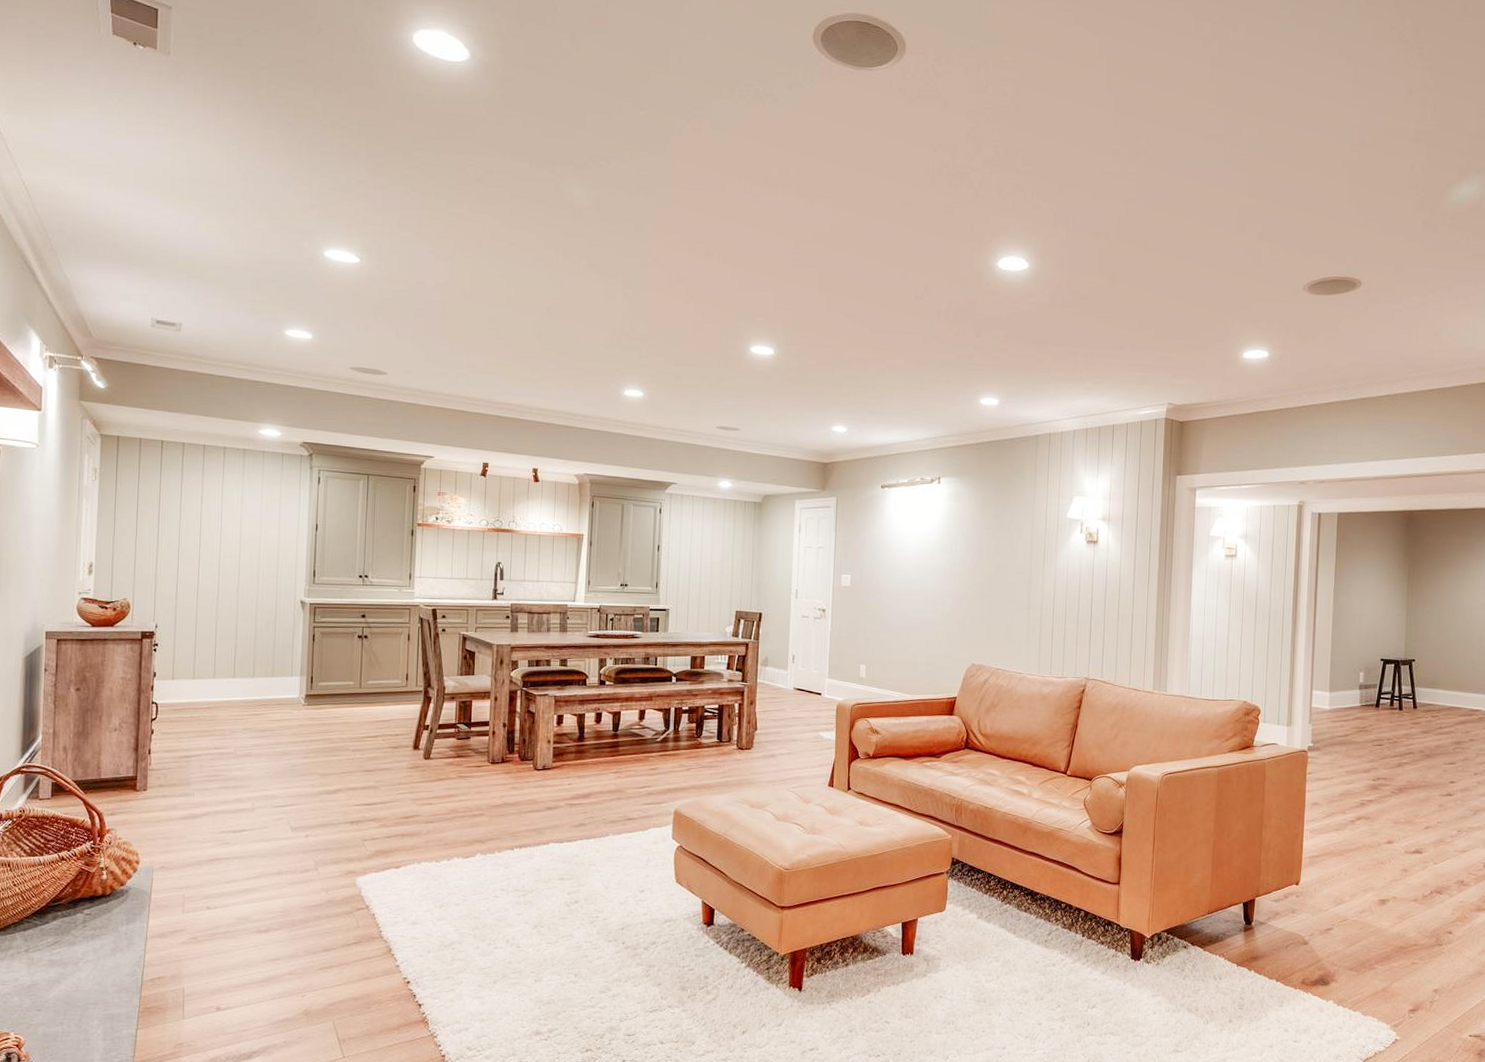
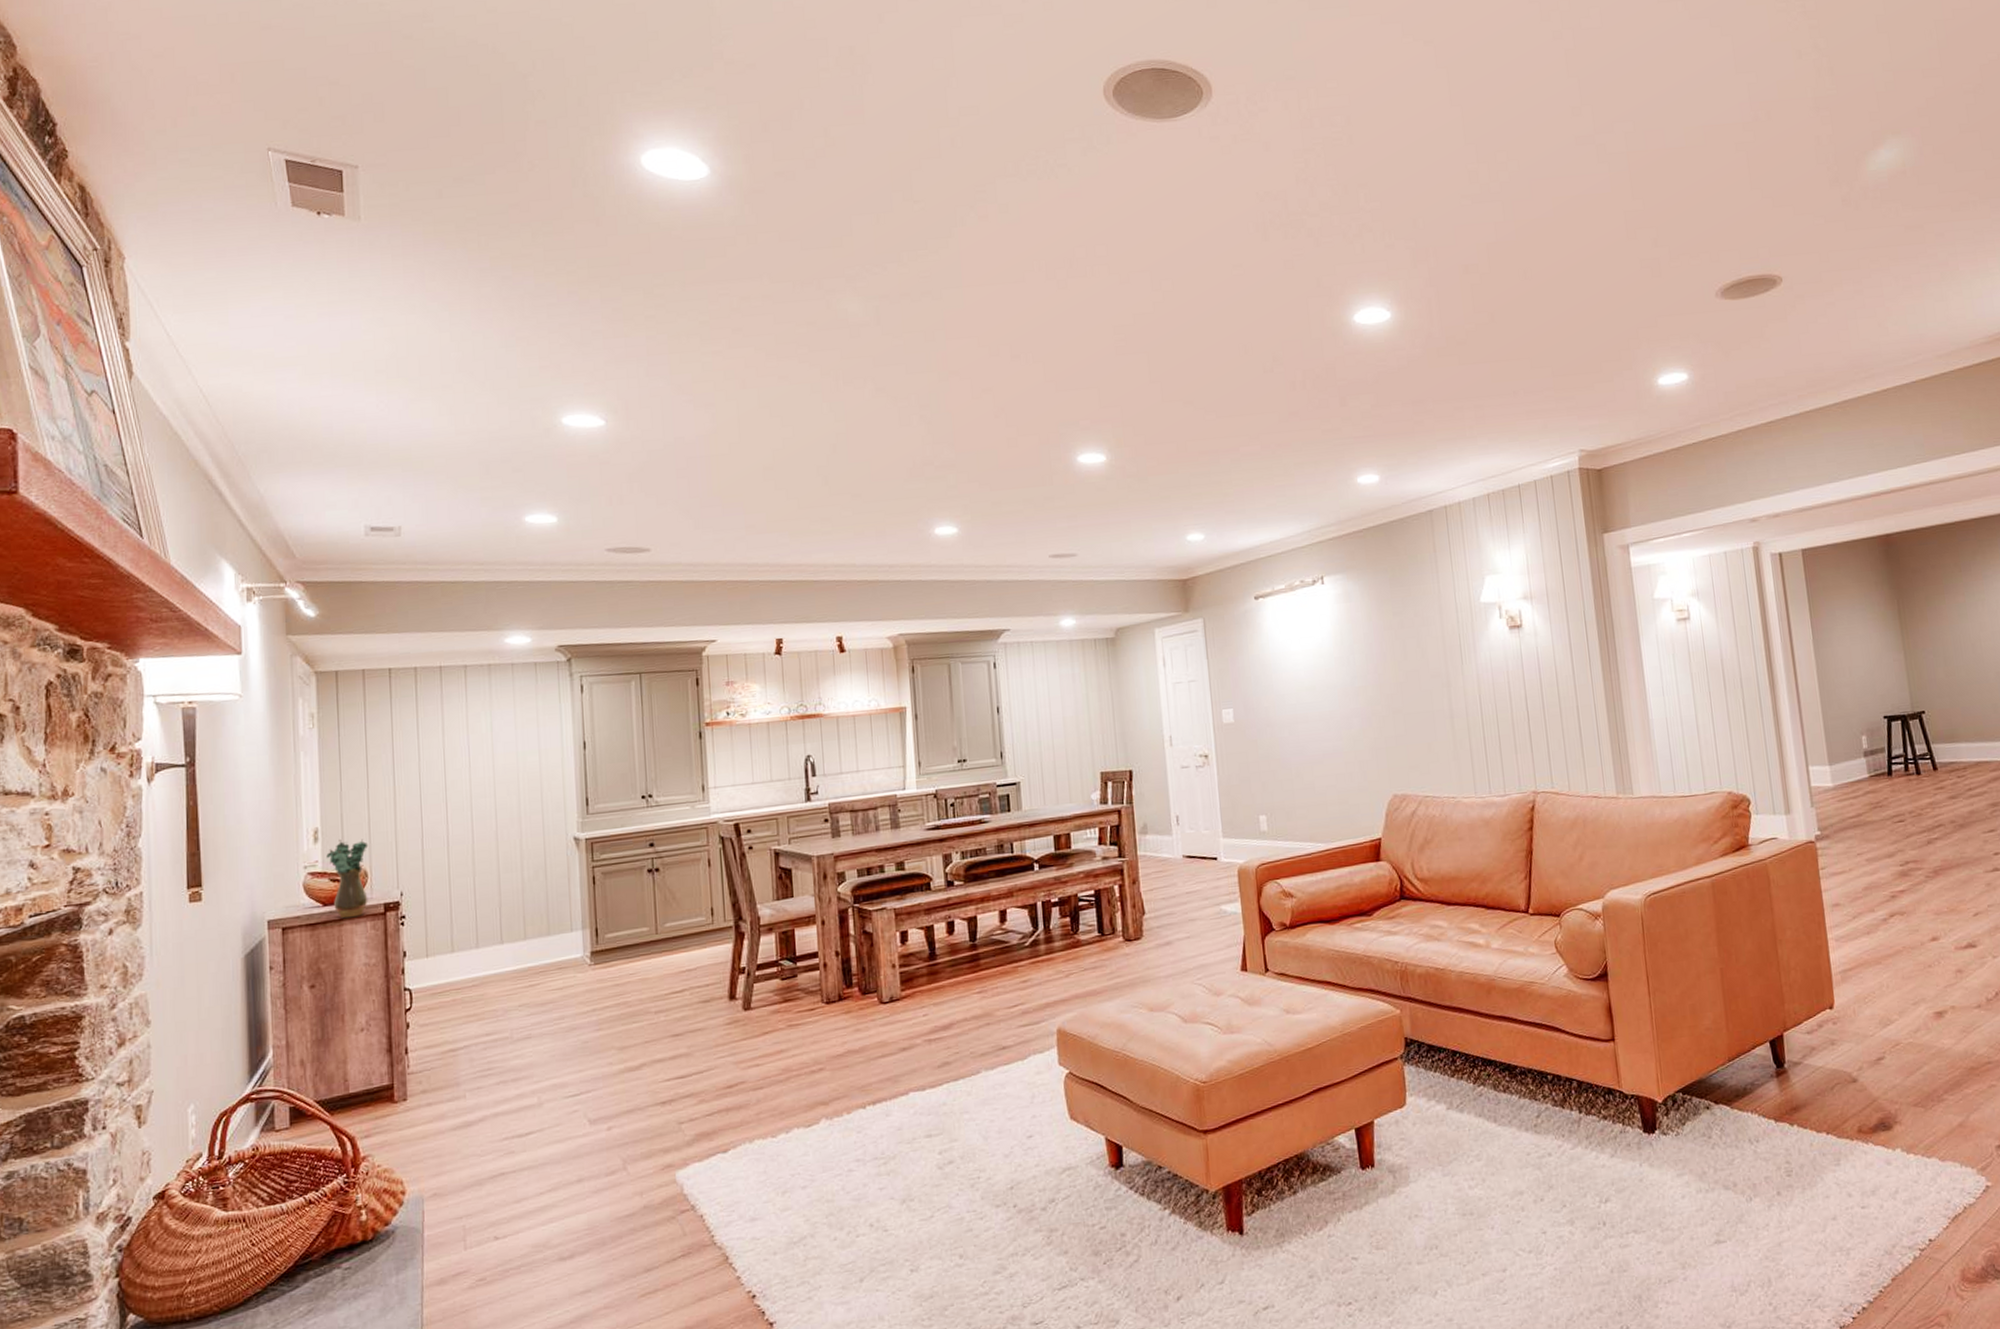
vase: none [98,575,133,639] -> present [326,839,369,919]

